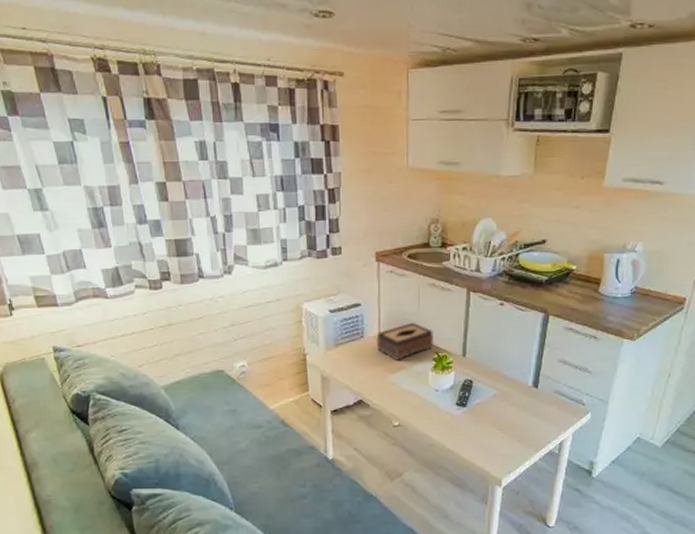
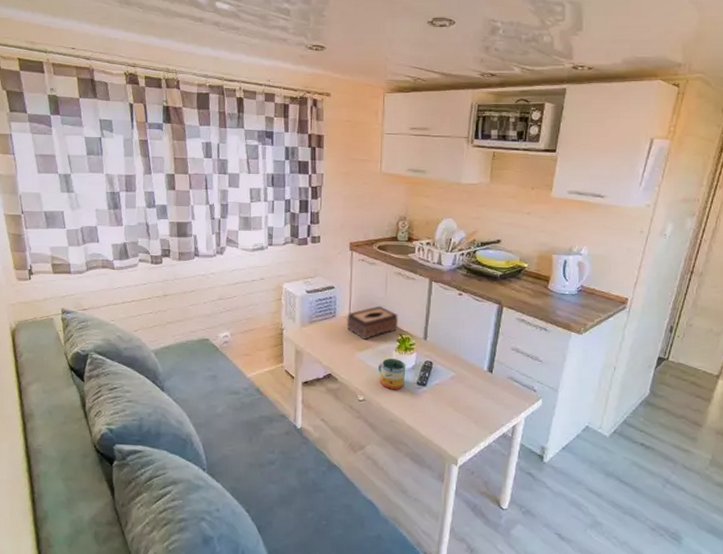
mug: none [412,379,444,413] -> present [377,358,406,390]

